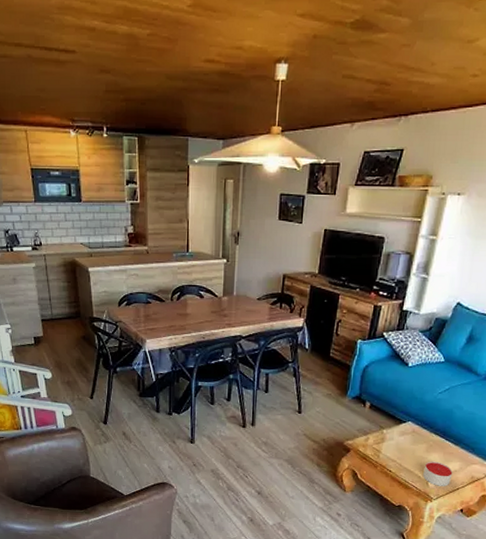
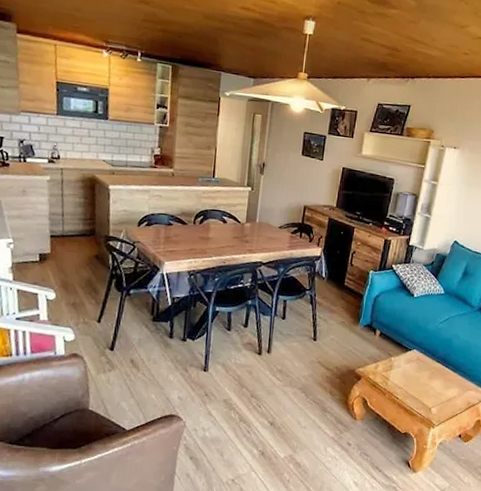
candle: present [423,461,453,487] -> none [426,388,452,413]

